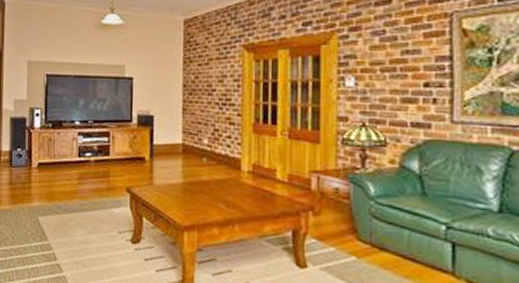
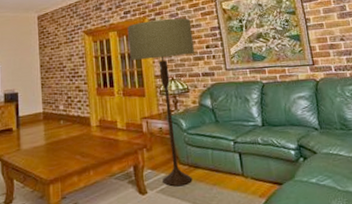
floor lamp: none [304,37,405,269] -> present [127,18,194,187]

